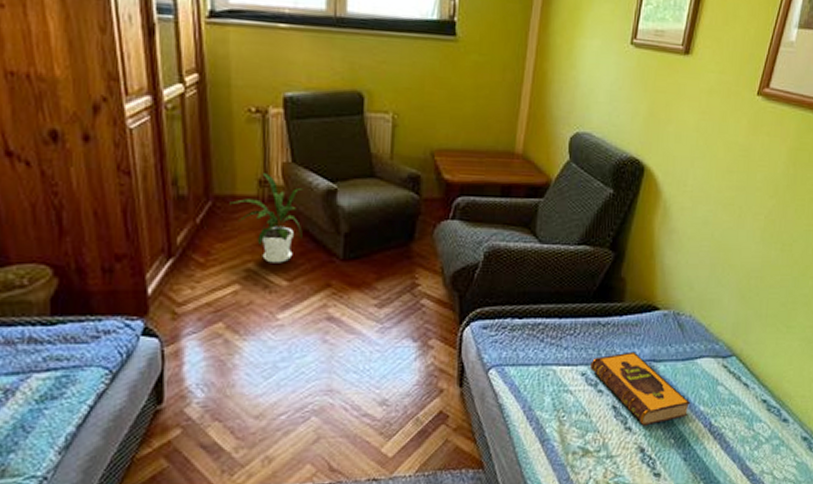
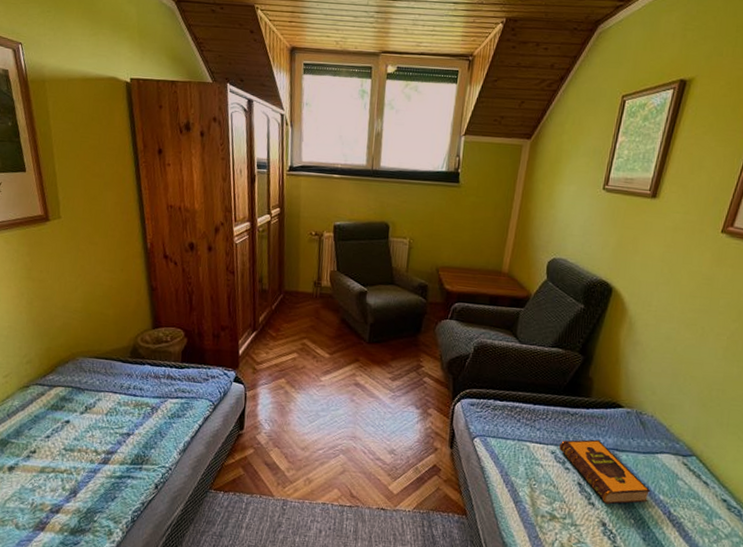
house plant: present [229,173,304,263] -> none [294,277,344,341]

